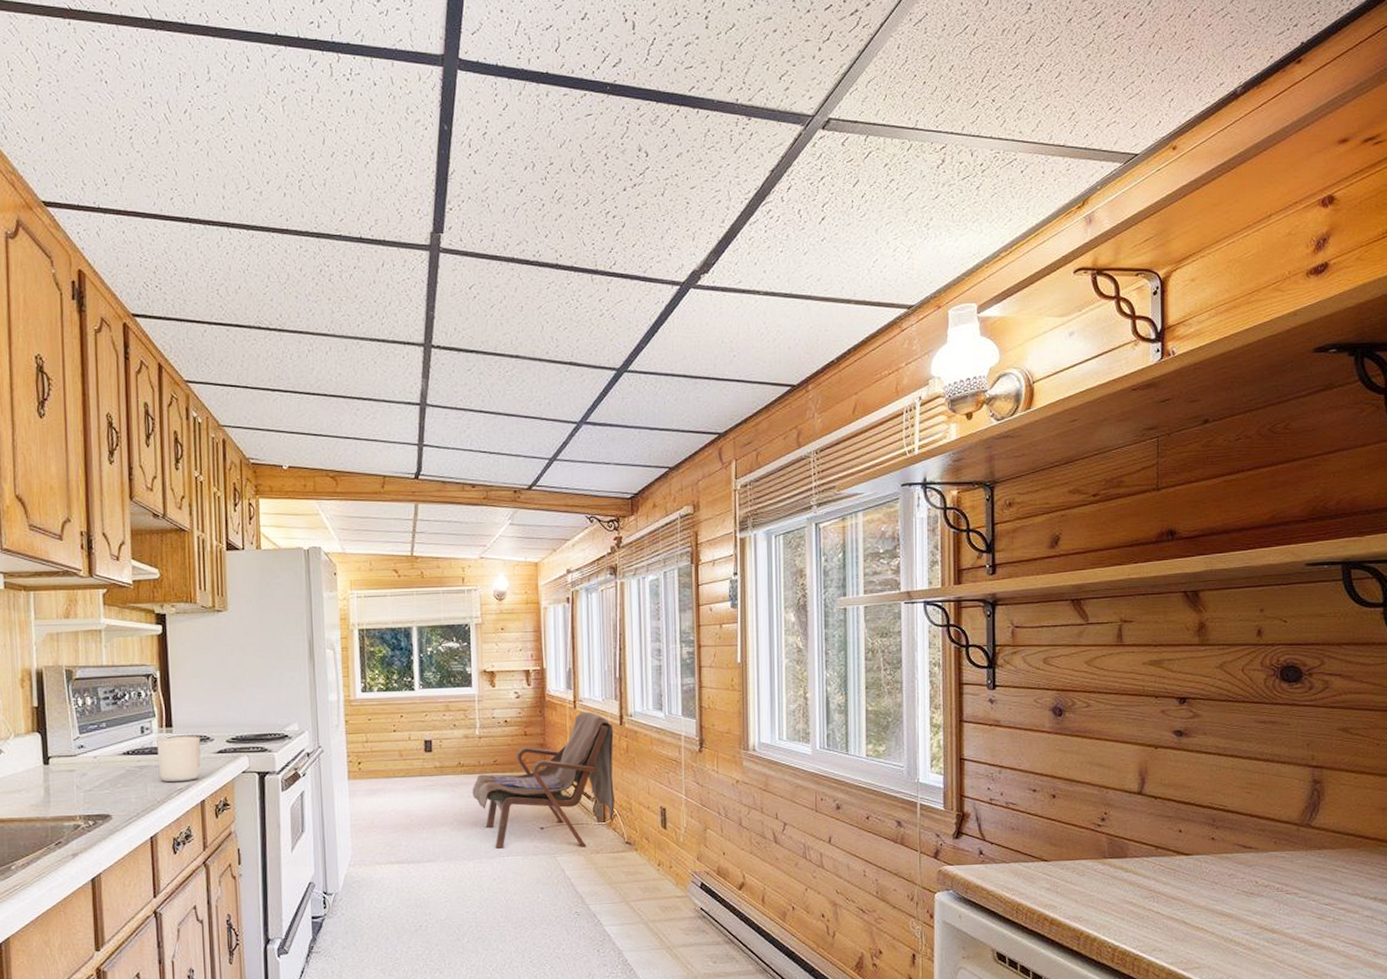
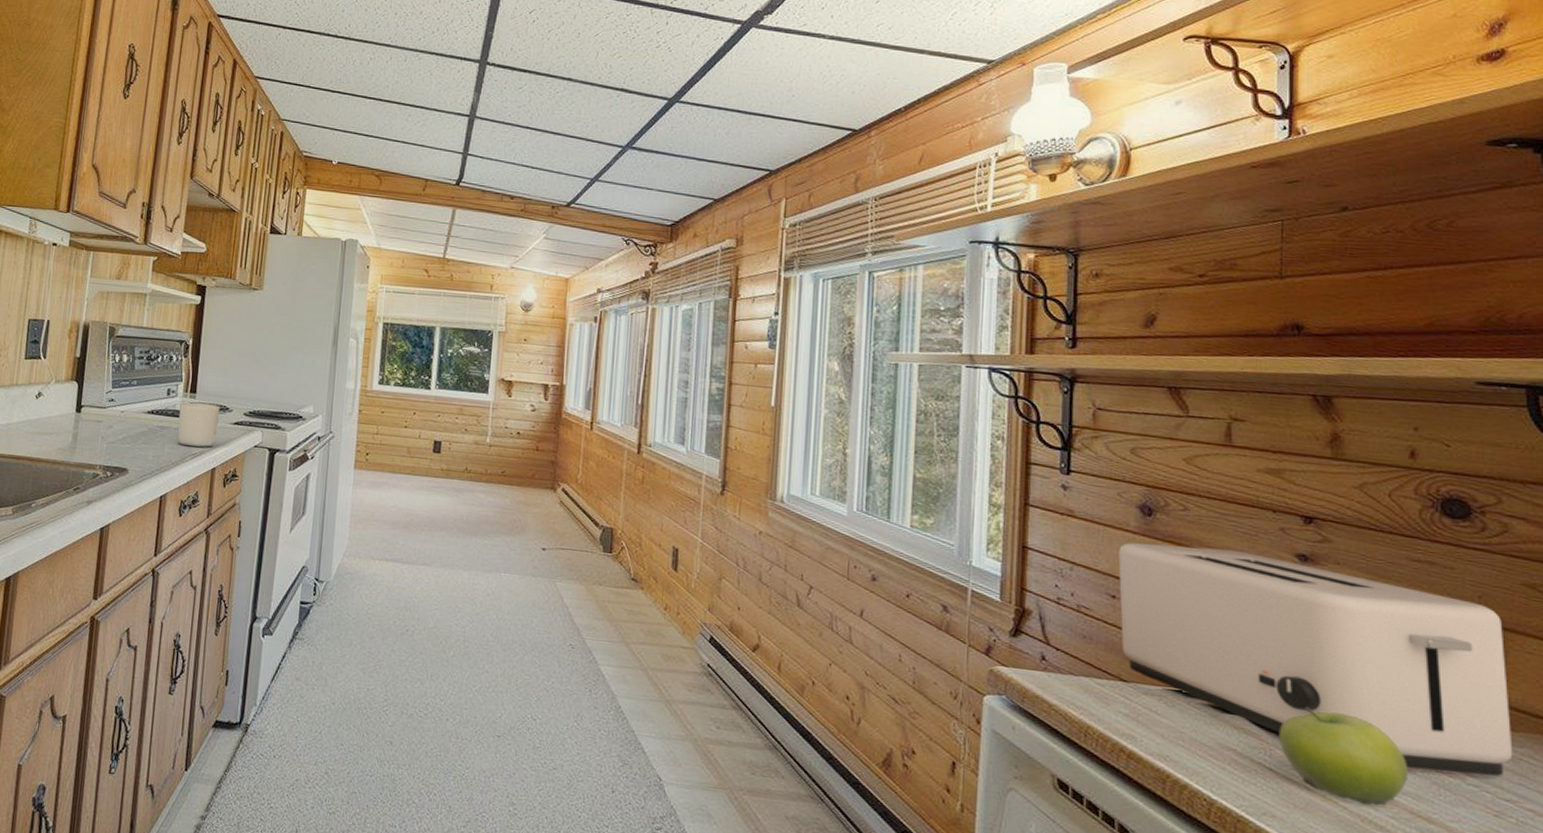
armchair: present [472,711,615,849] -> none [475,434,630,577]
toaster: none [1037,735,1331,893] -> present [1118,542,1513,777]
fruit: none [1163,856,1257,927] -> present [1278,706,1408,806]

